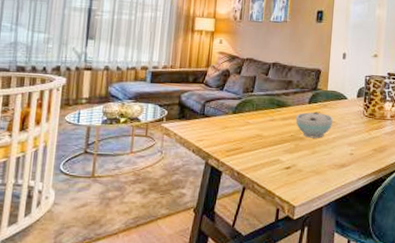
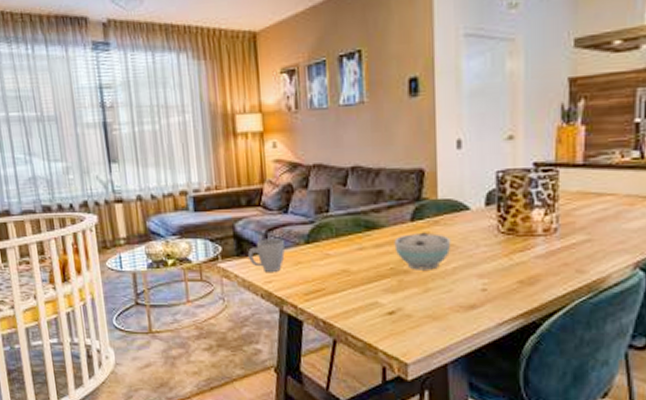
mug: none [187,107,217,133] -> present [247,238,285,272]

